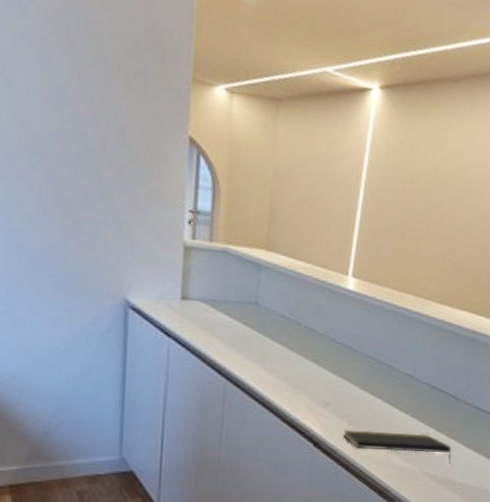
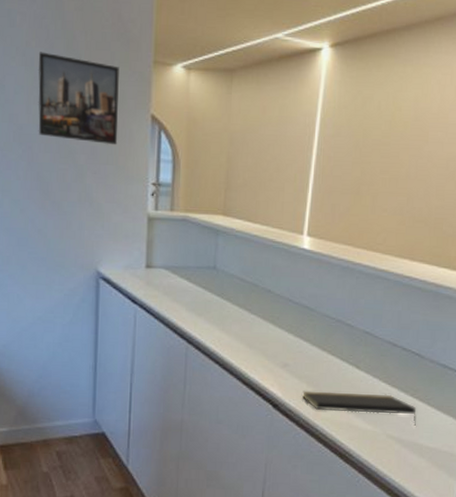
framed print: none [55,50,153,166] -> present [38,52,119,145]

